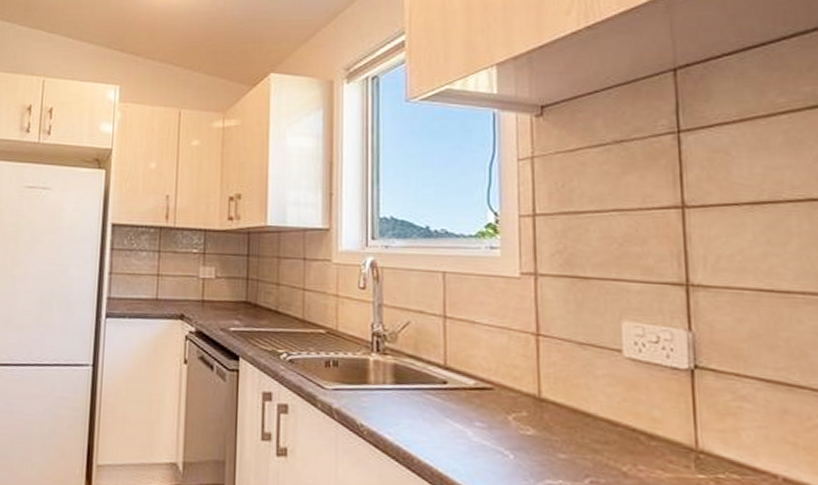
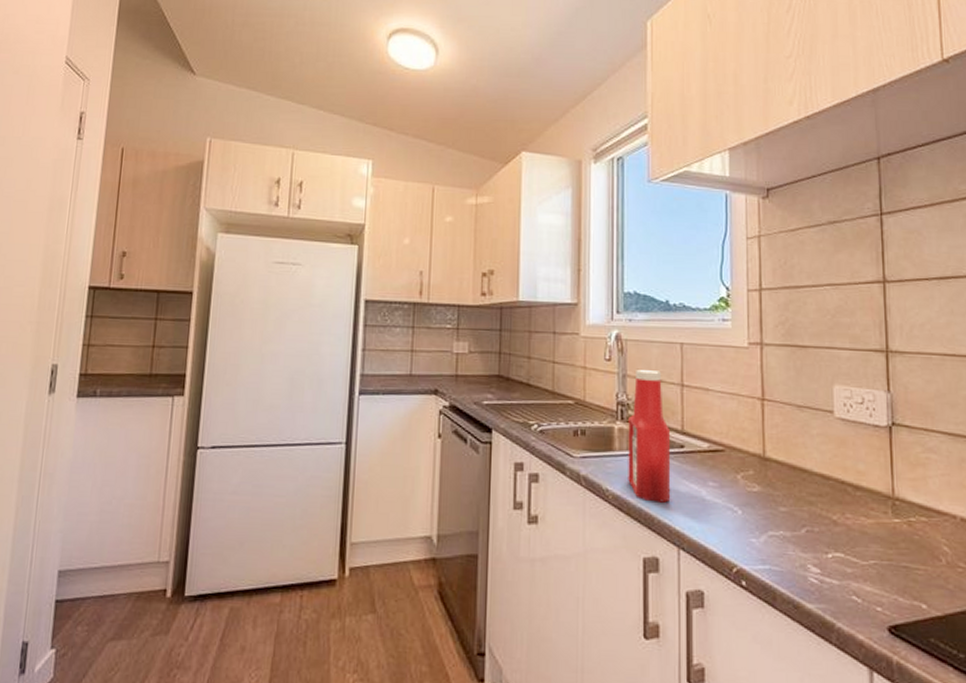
ketchup bottle: none [384,299,433,442] -> present [628,370,671,503]

